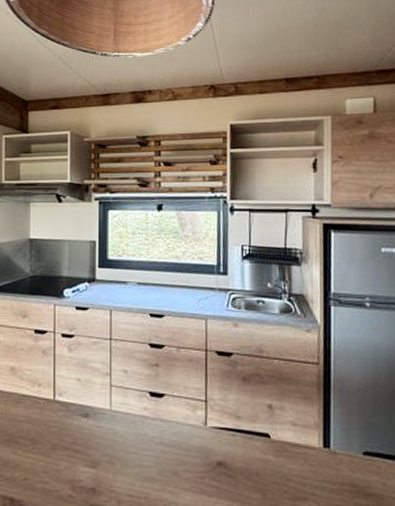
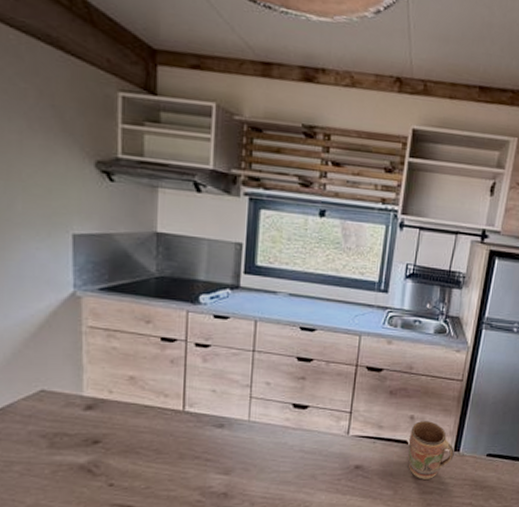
mug: none [270,411,325,482] -> present [408,421,454,480]

